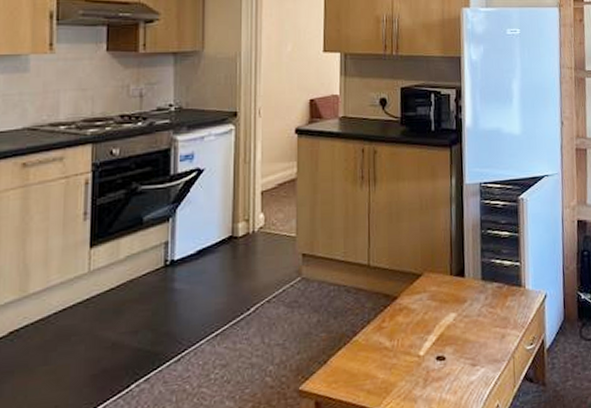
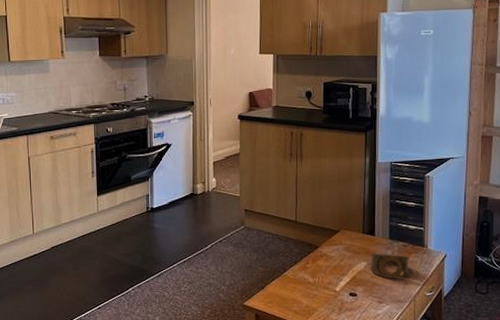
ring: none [460,299,506,332] -> present [370,253,409,279]

